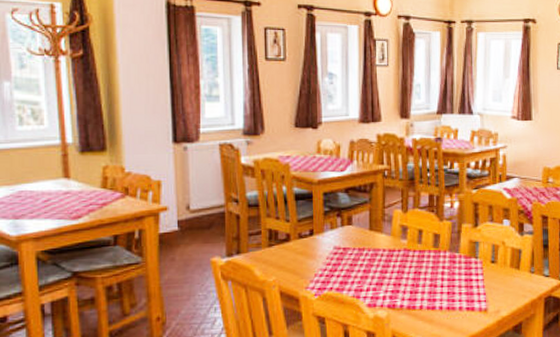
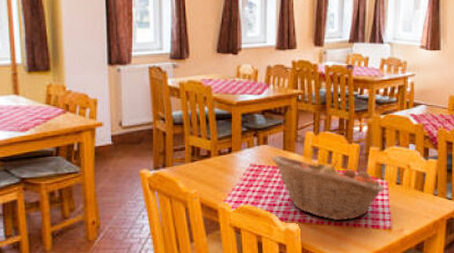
fruit basket: none [357,236,479,304] -> present [271,155,385,221]

